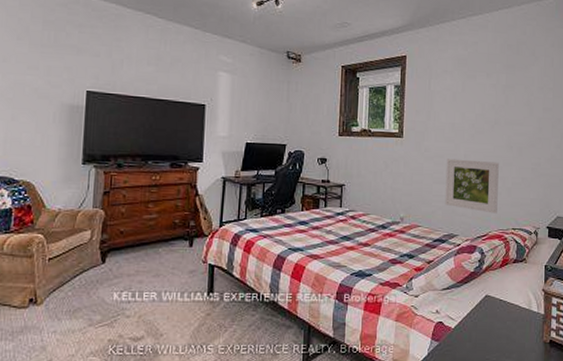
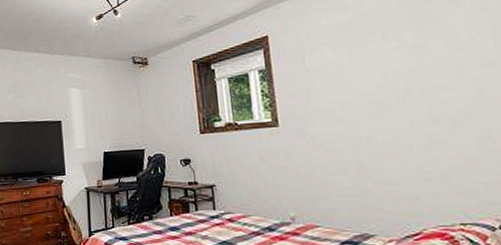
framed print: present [445,158,499,214] -> none [342,141,432,206]

